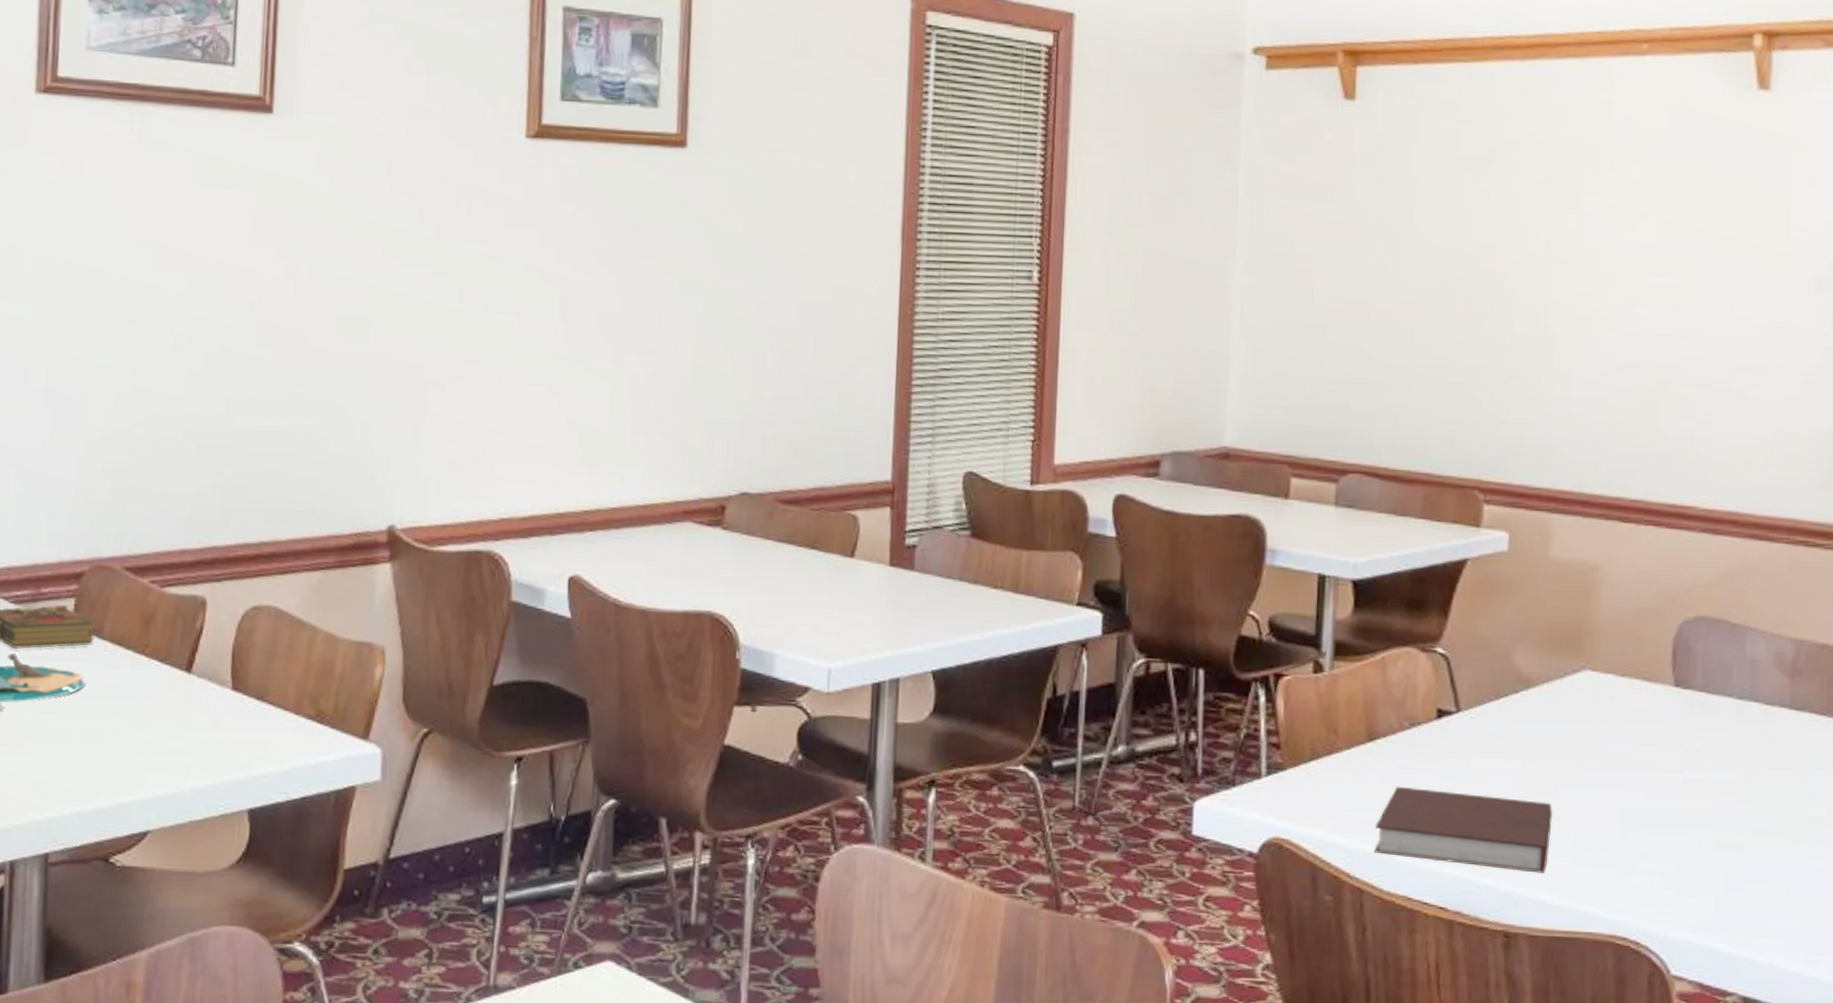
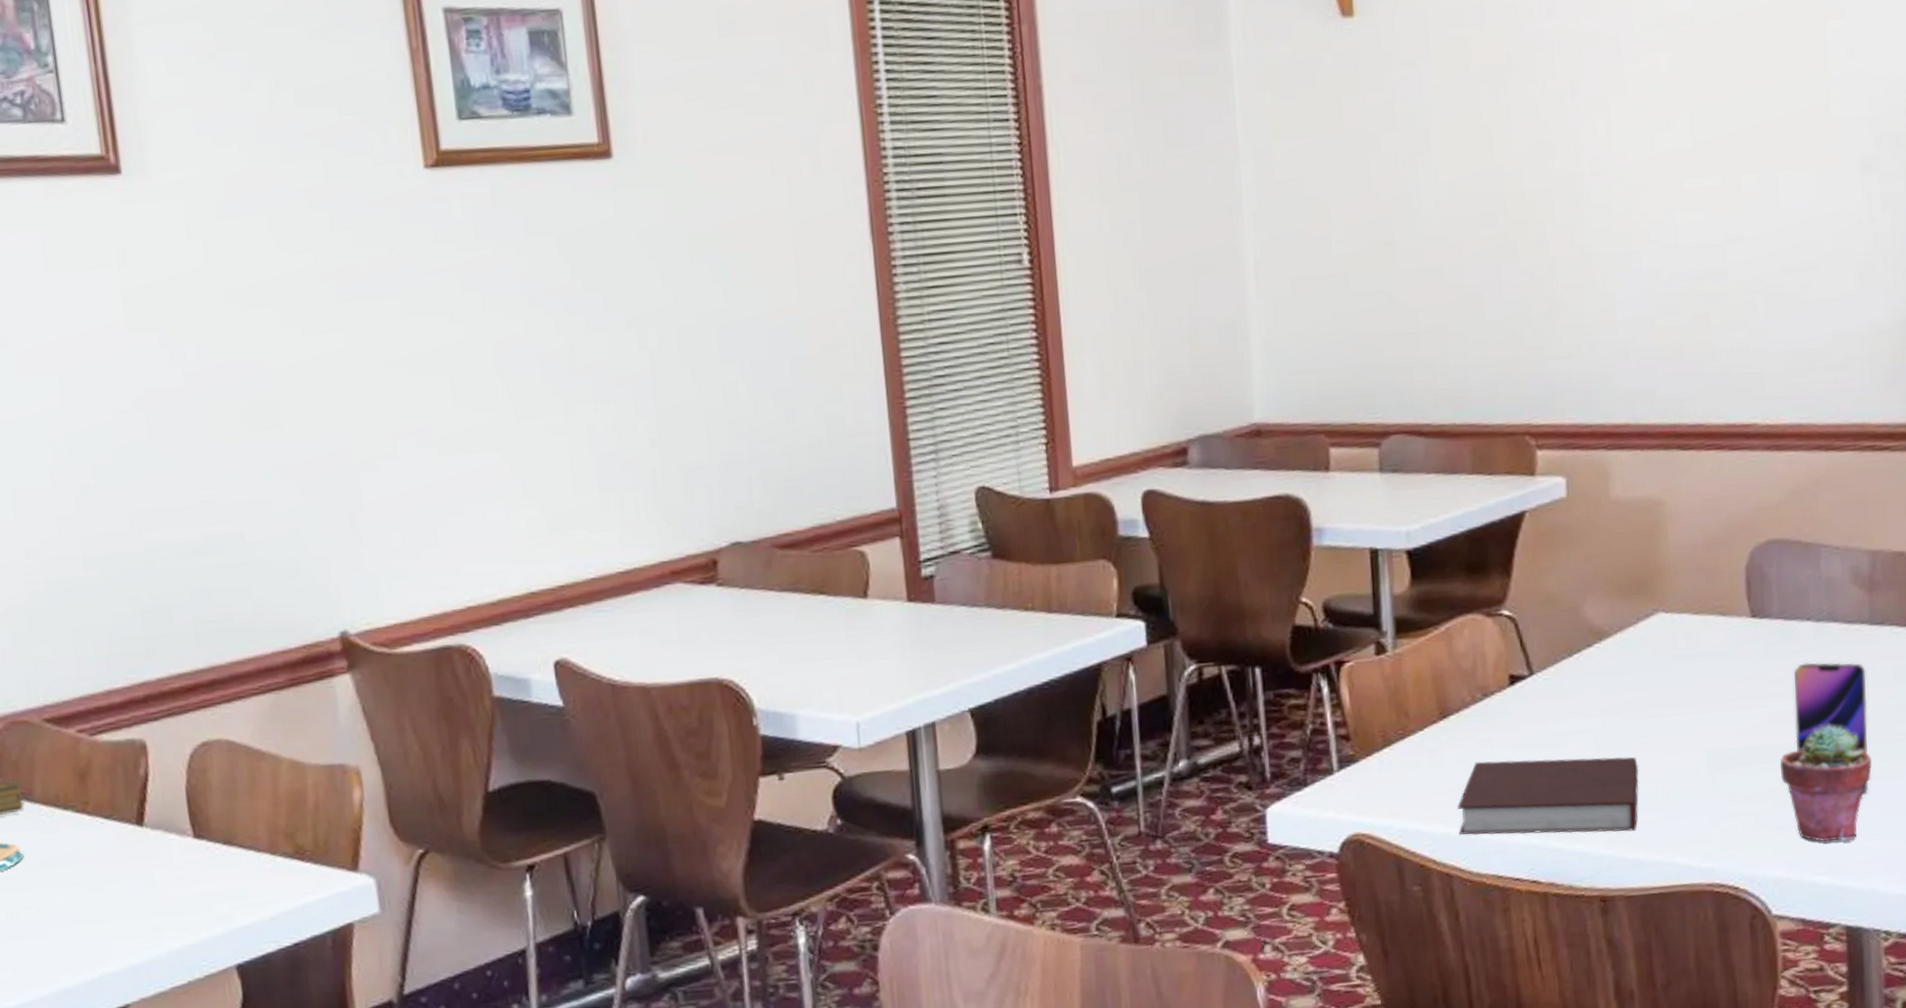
potted succulent: none [1690,798,1781,914] -> present [1780,724,1872,842]
smartphone: none [1708,737,1782,872] -> present [1794,662,1869,796]

